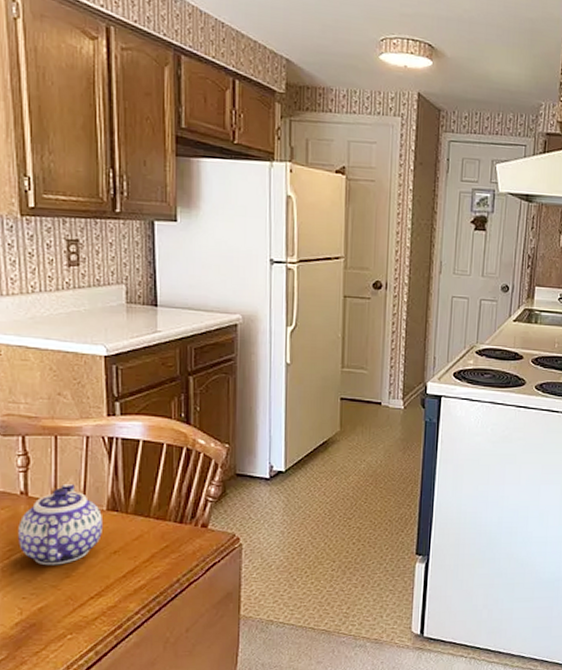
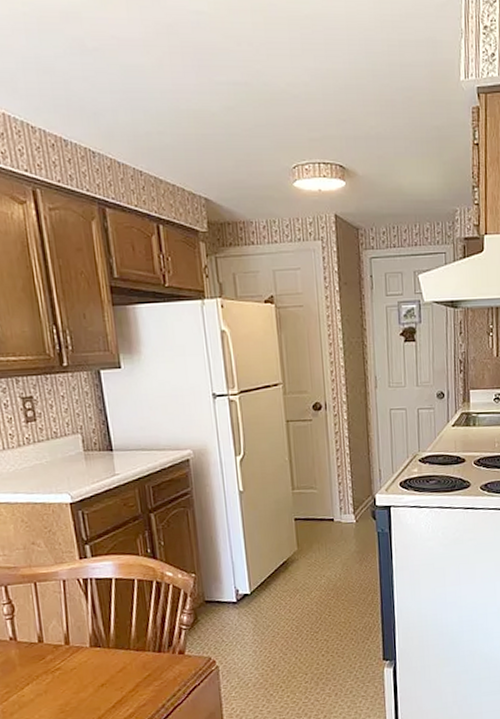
teapot: present [18,484,104,566] -> none [11,626,89,704]

